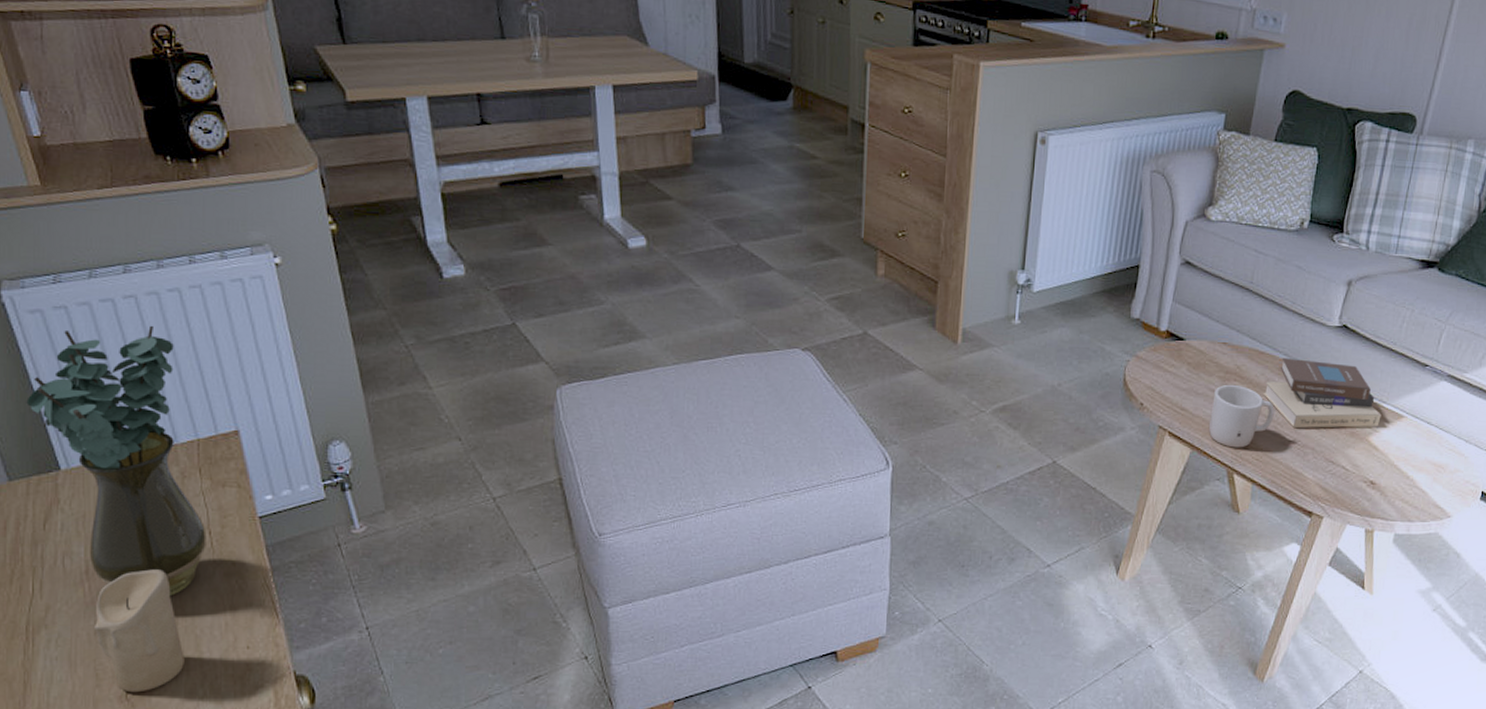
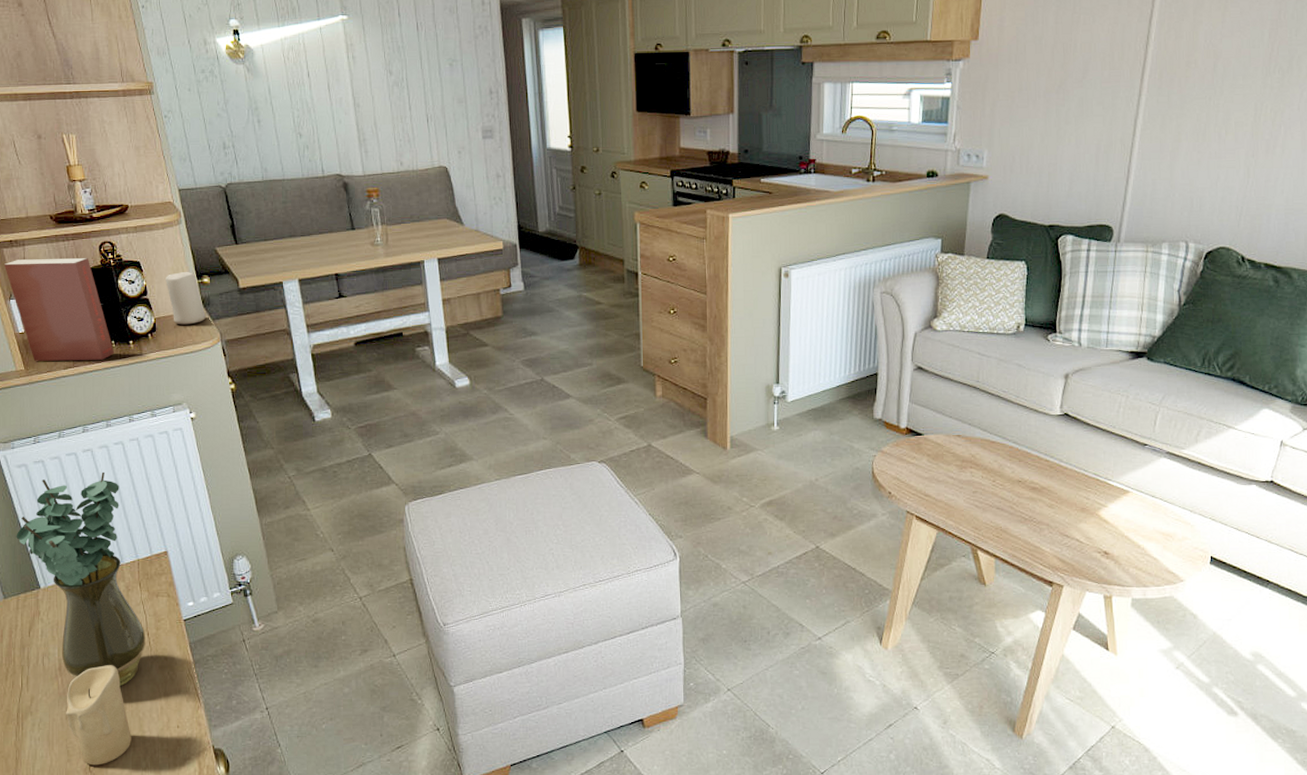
book: none [11,38,171,180] -> present [3,258,115,361]
candle: none [244,73,301,144] -> present [166,271,207,325]
mug: present [1208,384,1275,448] -> none [951,471,1009,527]
books: present [1262,358,1381,428] -> none [997,445,1108,506]

